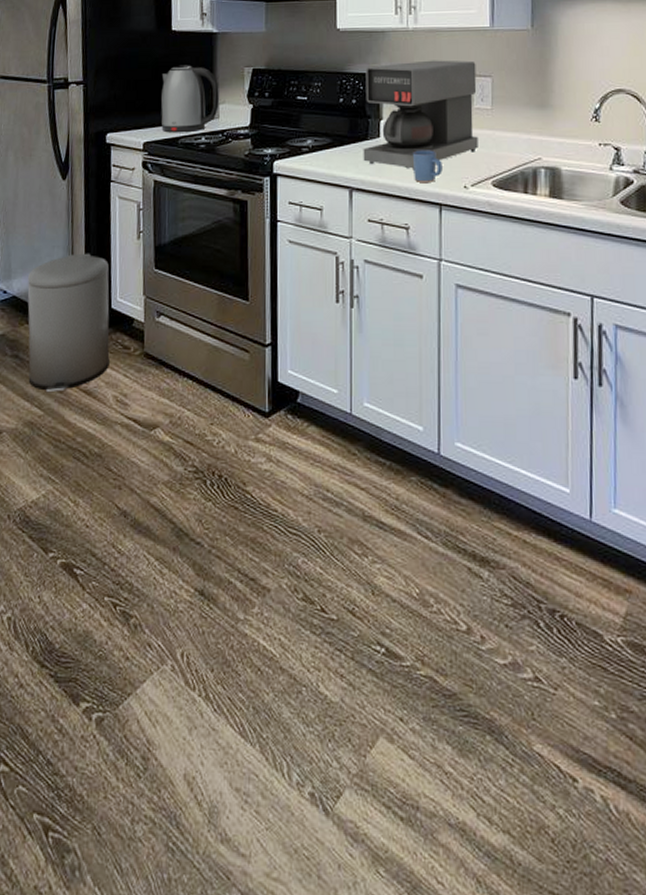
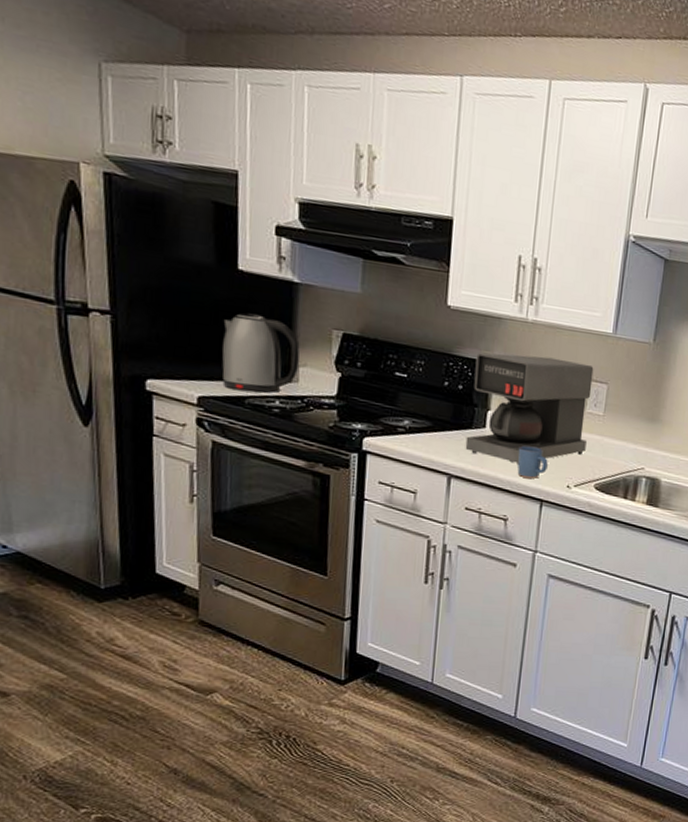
pedal bin: present [27,253,110,393] -> none [36,511,154,657]

